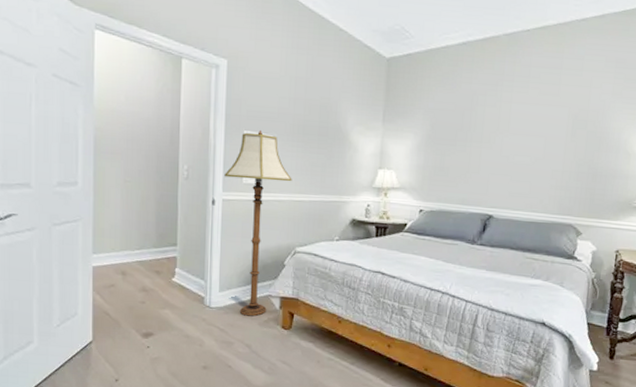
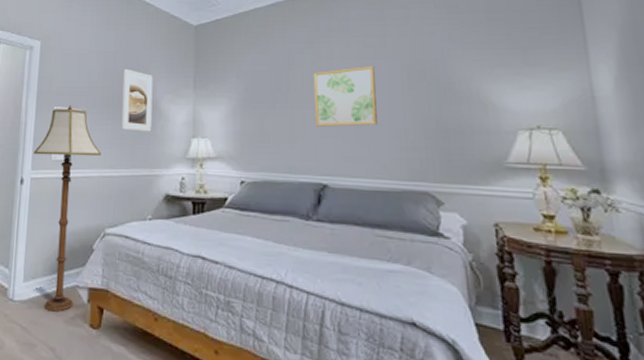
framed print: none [311,96,344,161] -> present [121,68,153,132]
wall art: none [488,112,546,166] -> present [313,66,377,127]

